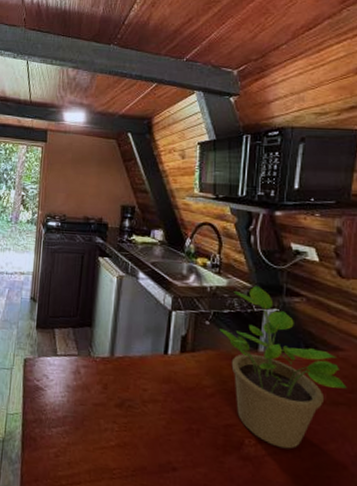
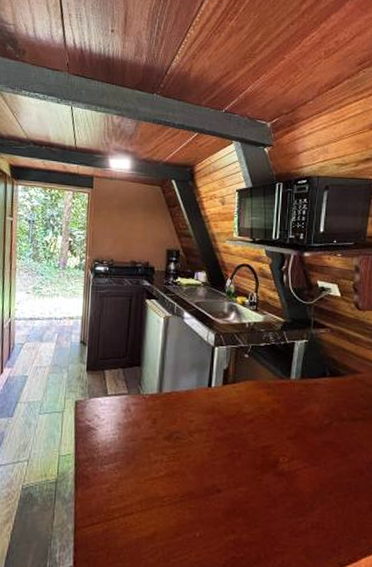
potted plant: present [219,285,347,449] -> none [257,319,363,463]

